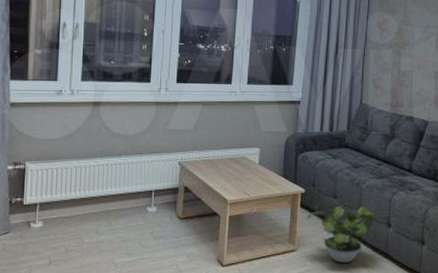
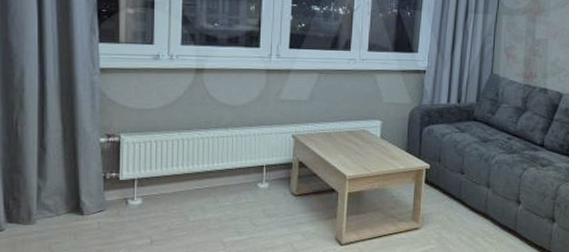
potted plant: present [307,202,375,262] -> none [432,178,504,241]

